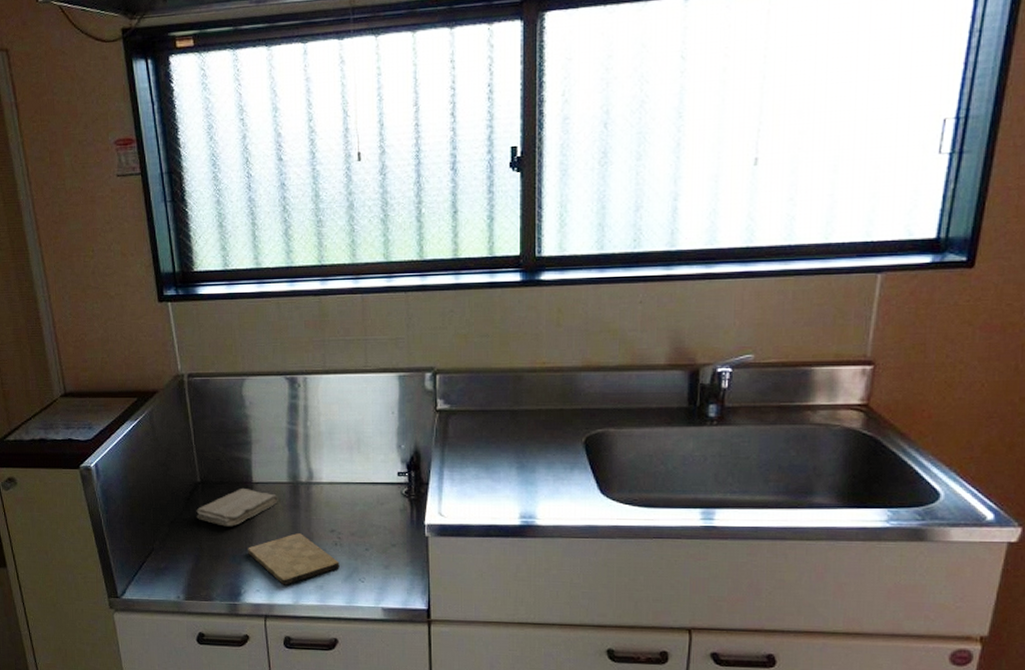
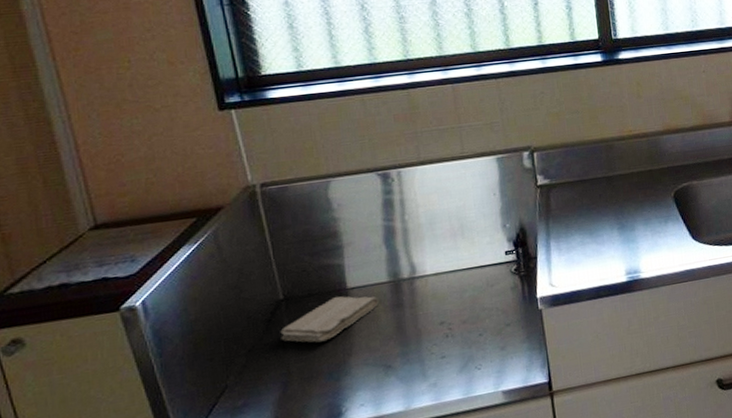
cutting board: present [248,532,340,585] -> none [346,332,453,393]

